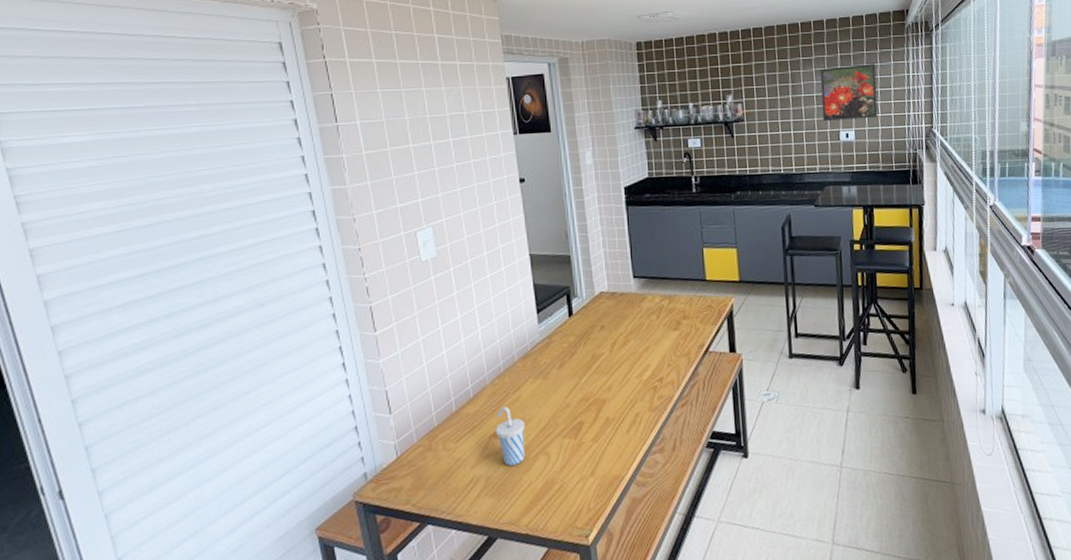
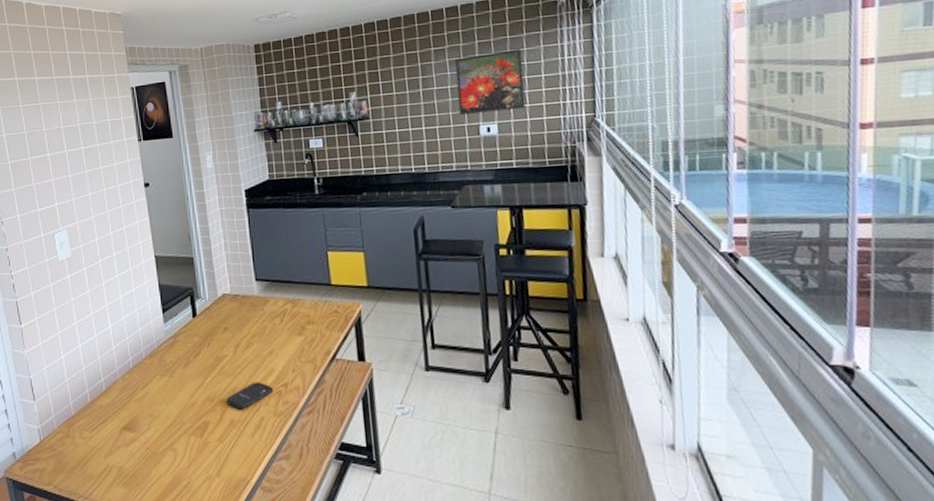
cup: present [495,407,525,466] -> none [126,402,154,458]
smartphone: none [603,378,649,408] -> present [227,382,274,410]

